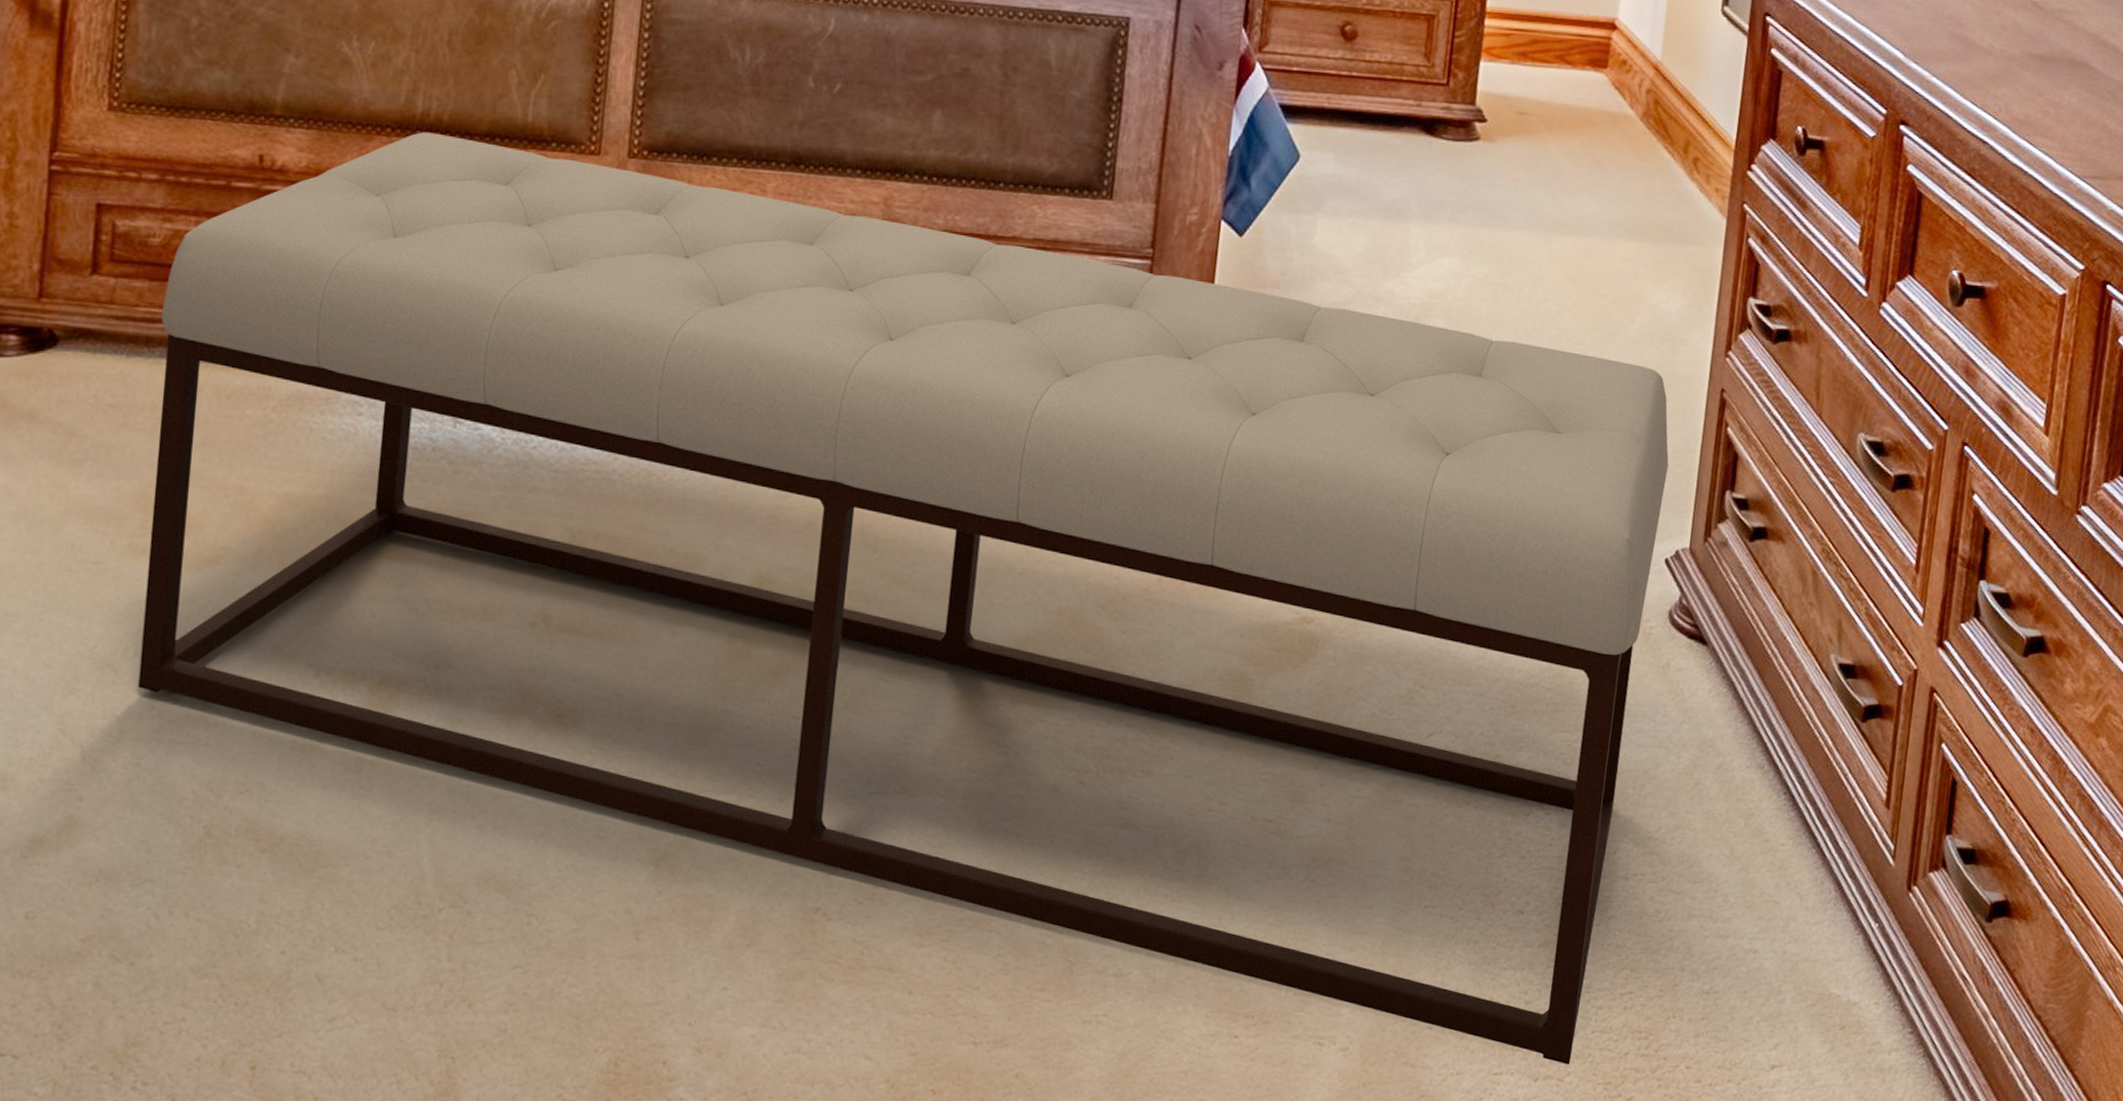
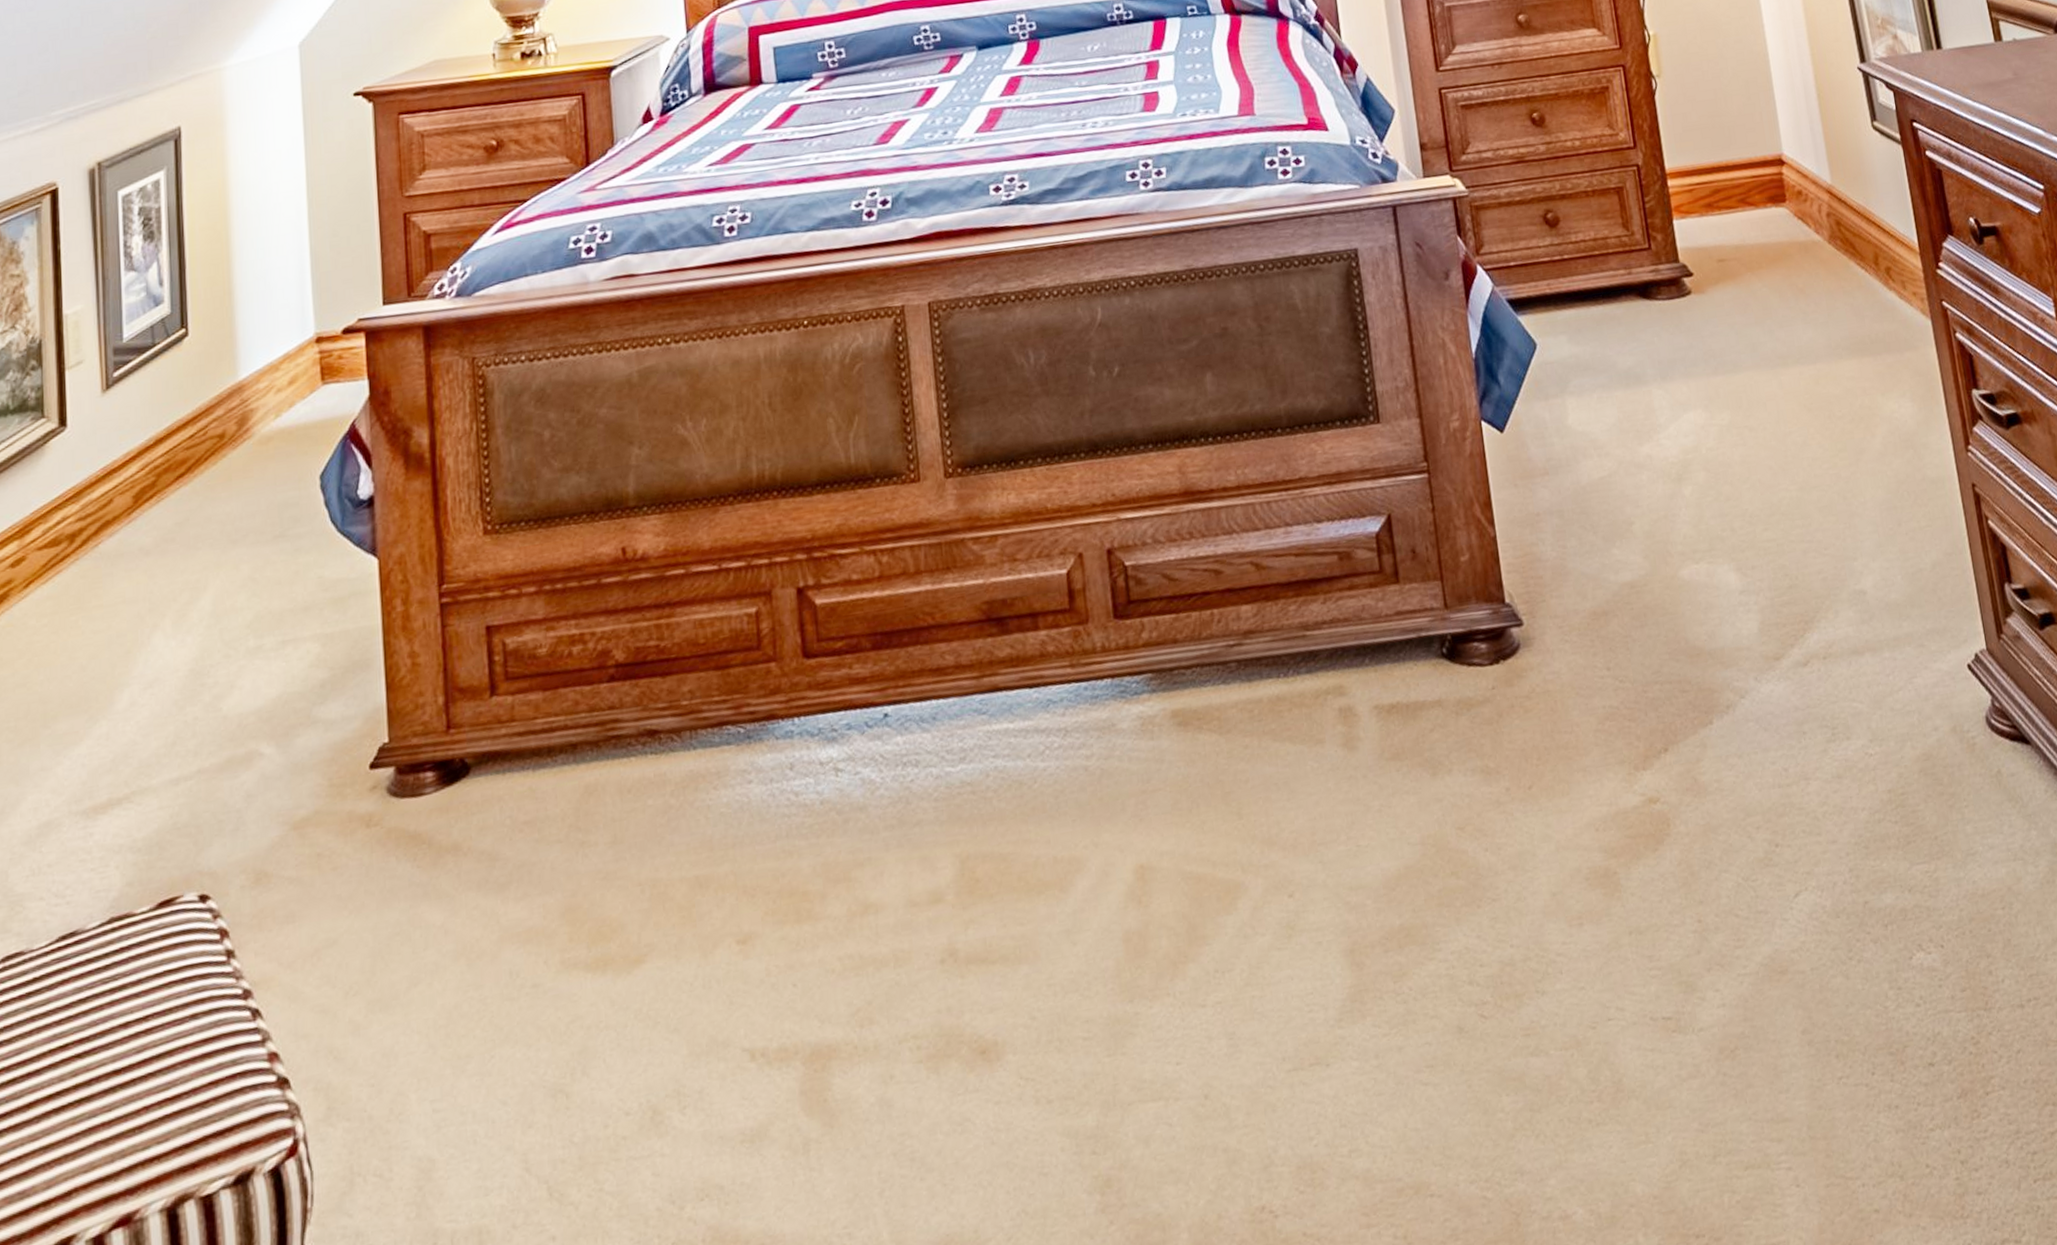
bench: present [138,132,1669,1065] -> none [557,477,2023,1224]

